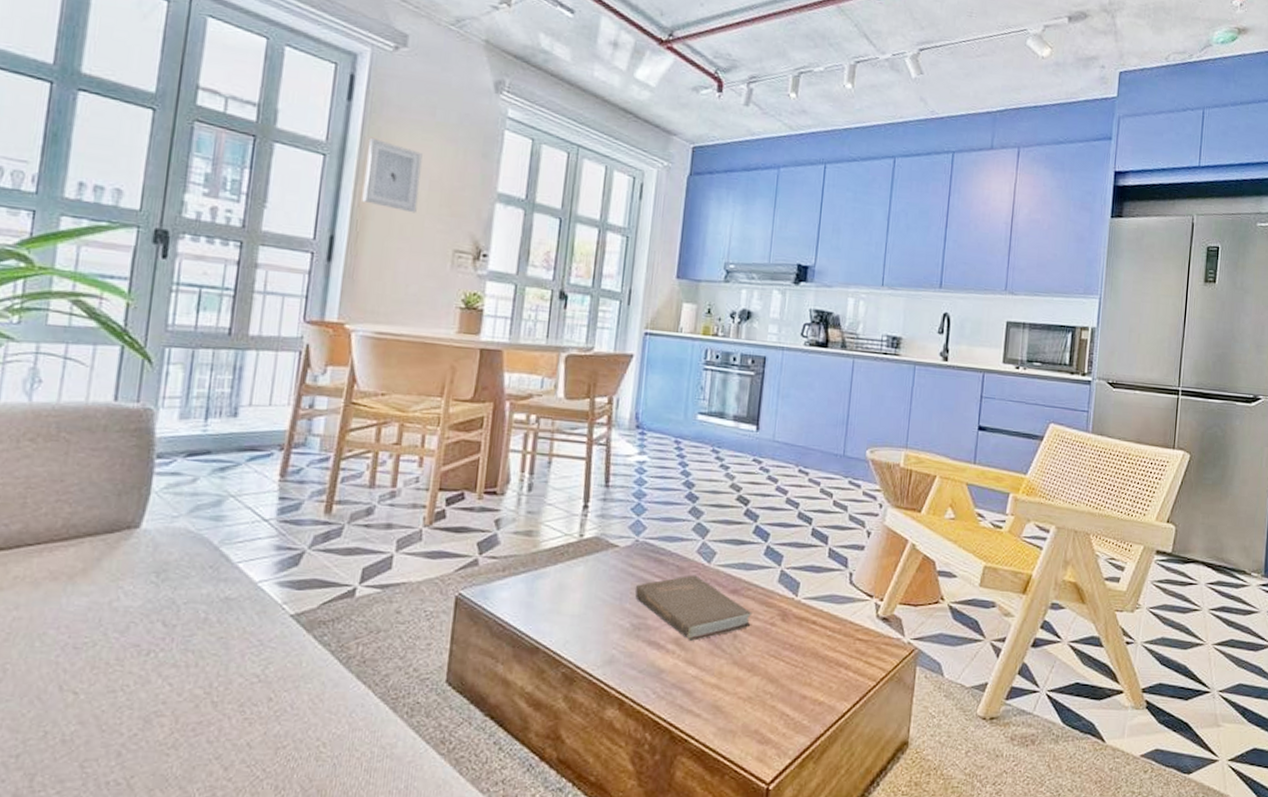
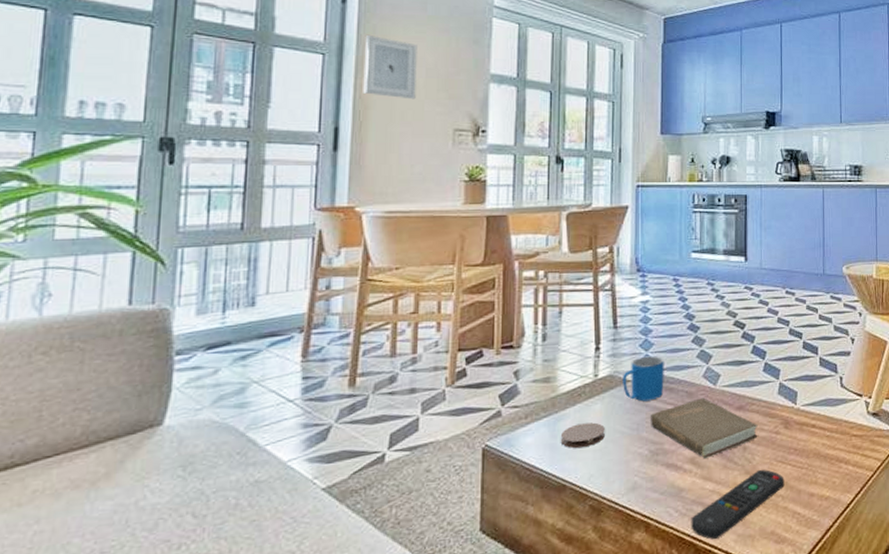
coaster: none [537,584,586,611] -> present [560,422,605,449]
mug: none [609,521,657,571] -> present [623,355,664,402]
remote control: none [668,662,776,730] -> present [691,469,785,540]

